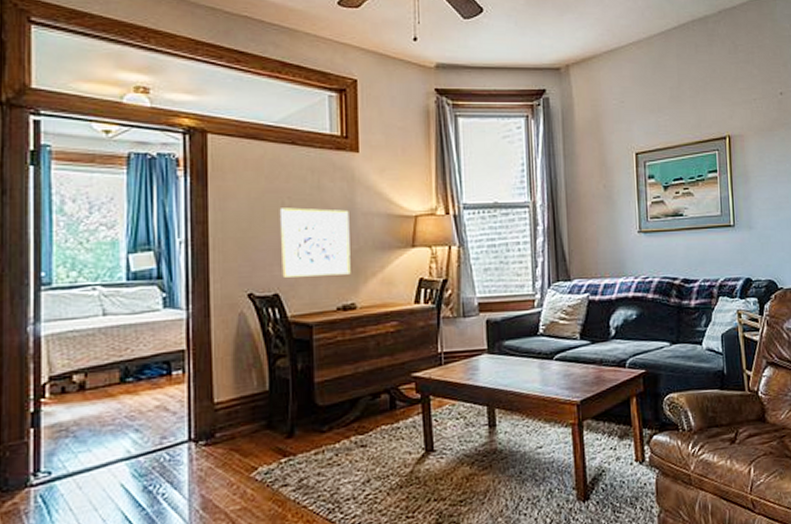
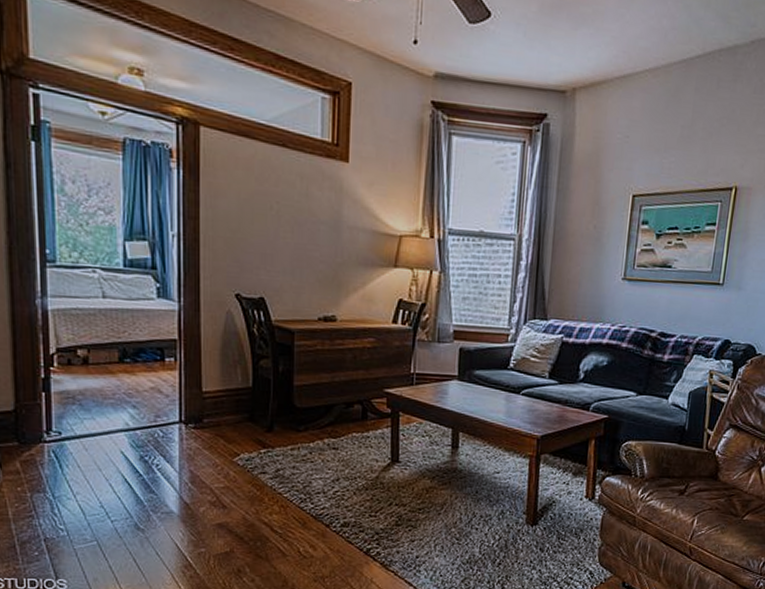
wall art: present [279,207,351,278] -> none [267,212,335,287]

